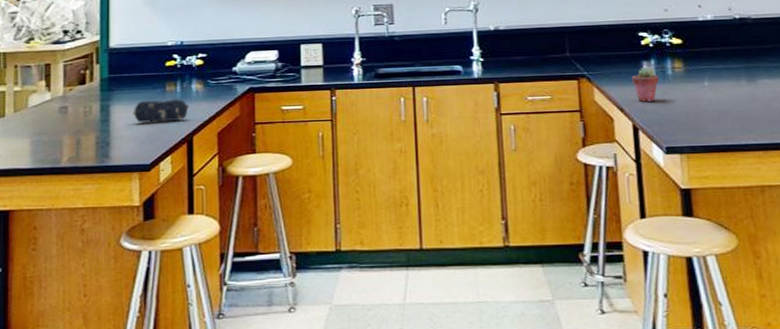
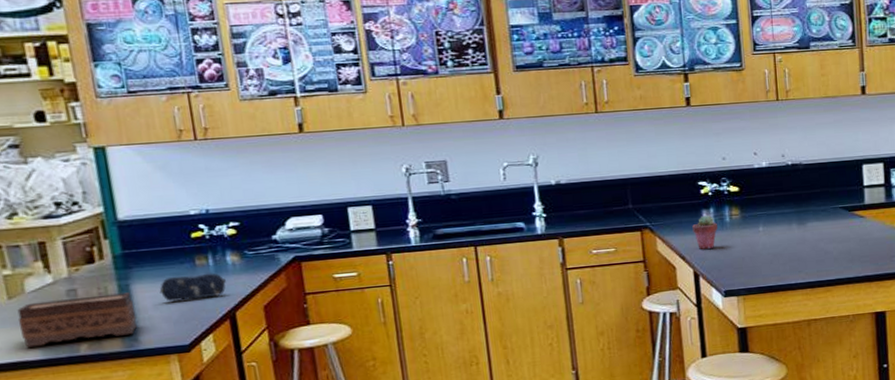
tissue box: none [18,112,111,157] -> present [17,292,137,348]

